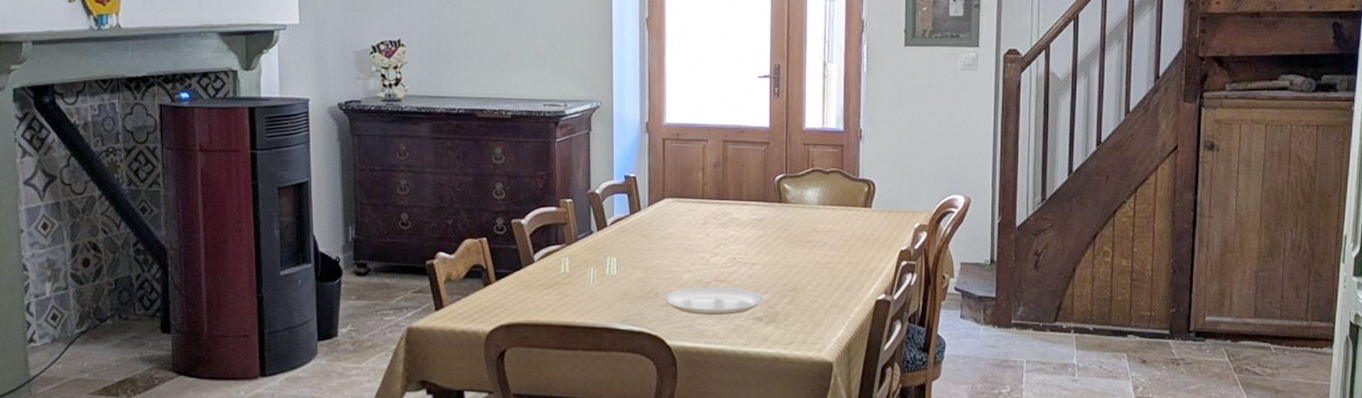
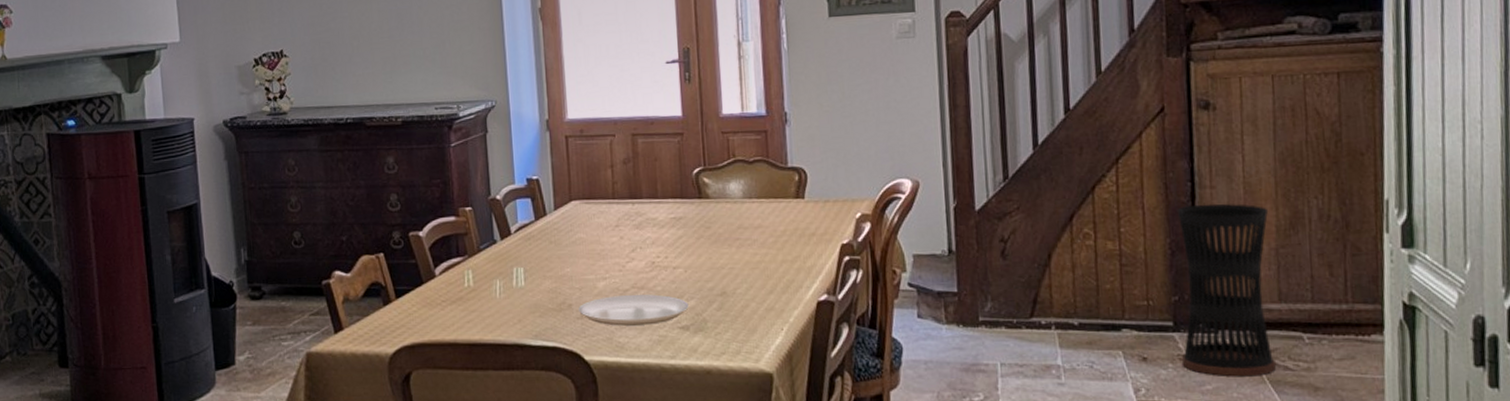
umbrella stand: none [1173,231,1252,379] -> present [1176,203,1276,377]

